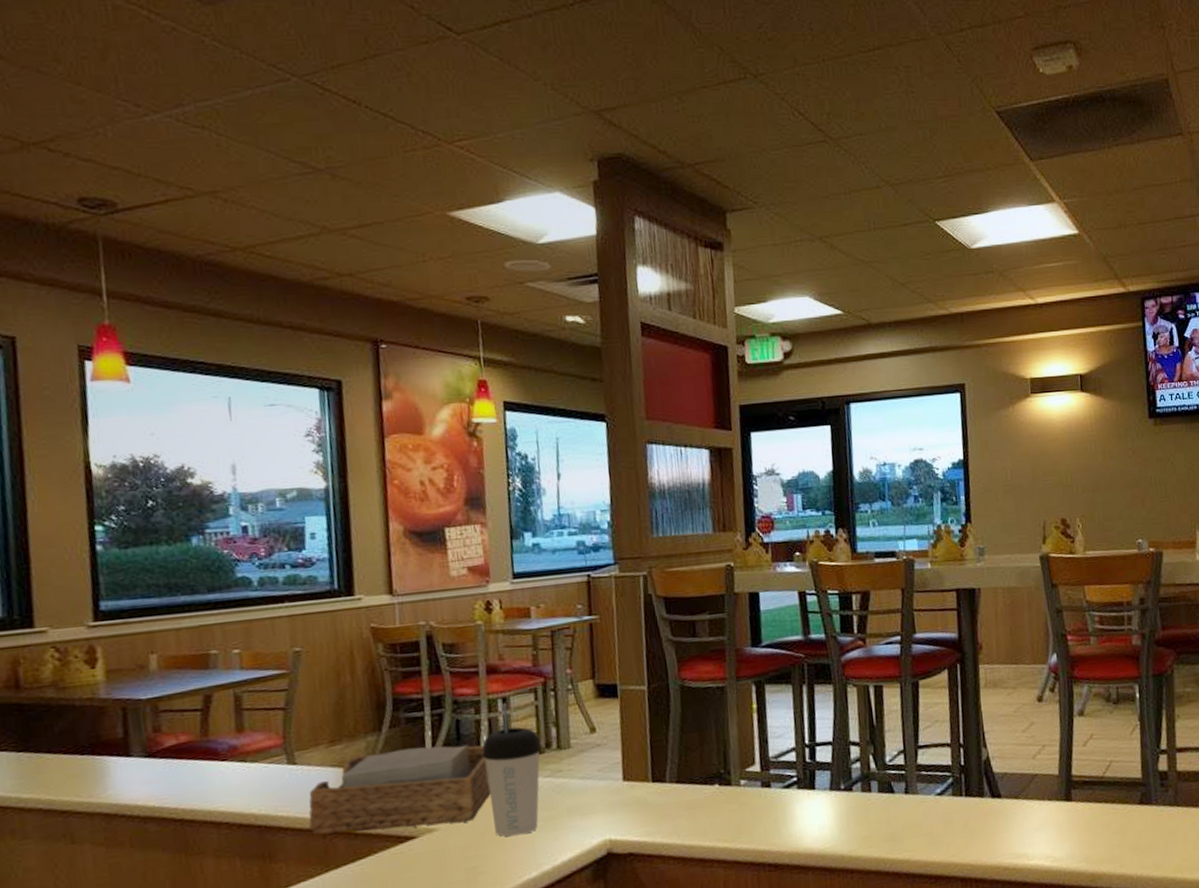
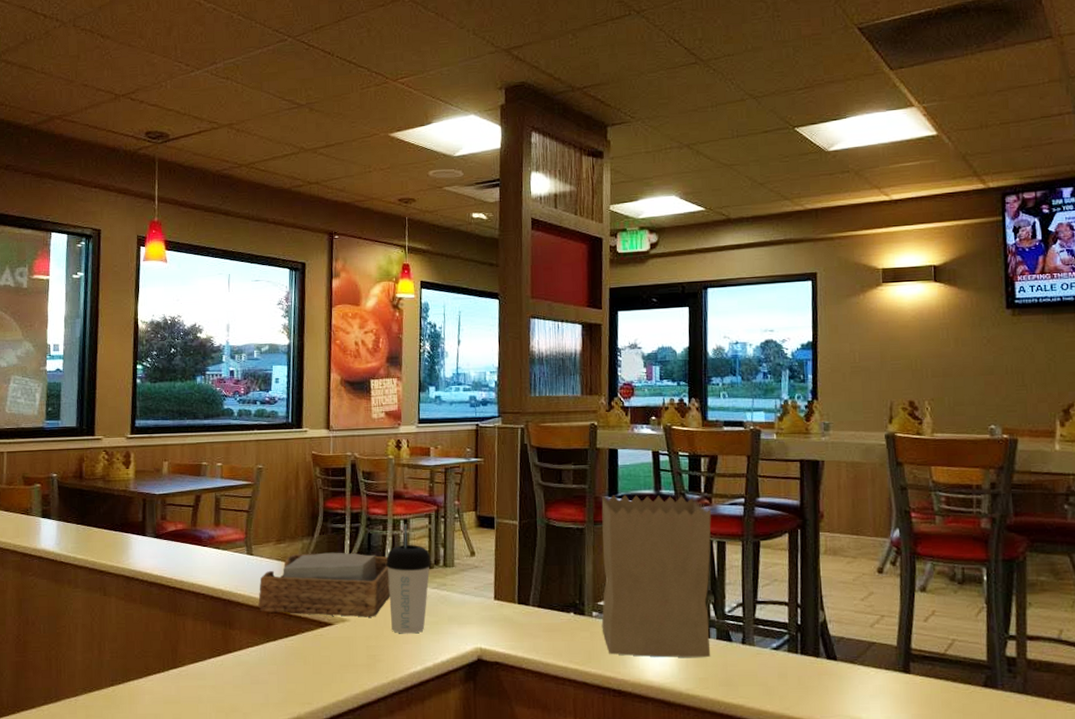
paper bag: none [744,639,873,825] -> present [601,494,712,657]

